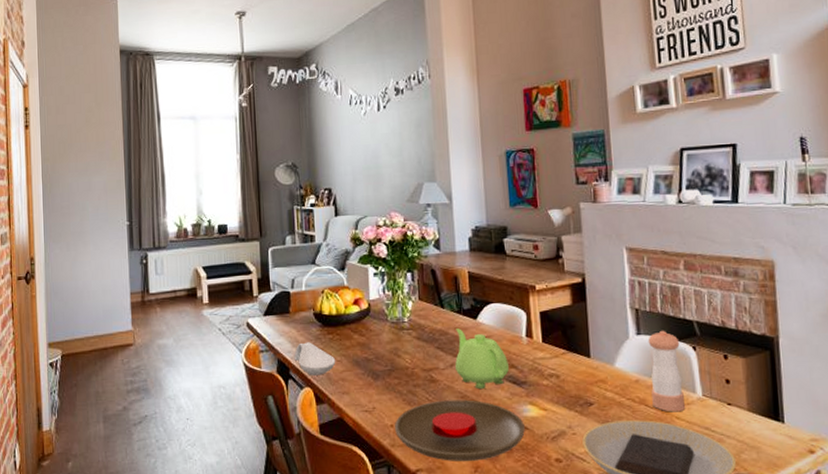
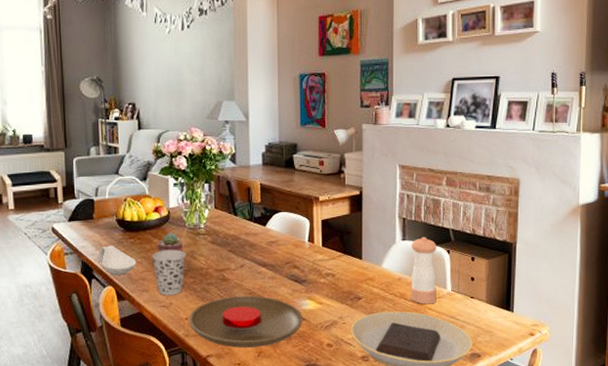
cup: none [352,346,390,399] -> present [152,249,186,296]
potted succulent: none [358,328,385,349] -> present [157,233,183,252]
teapot: present [455,328,509,389] -> none [245,234,292,286]

